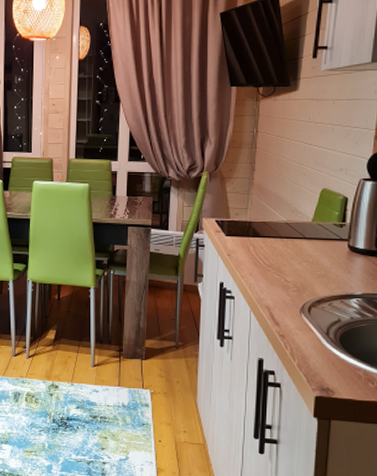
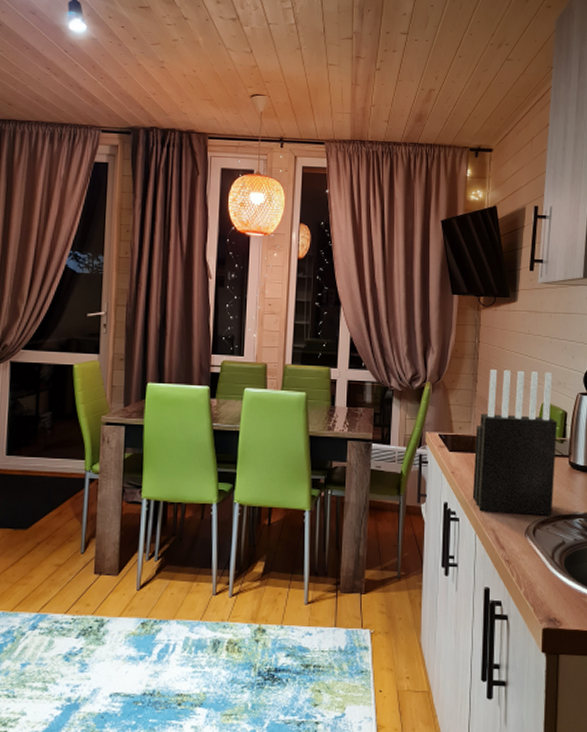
knife block: none [248,158,337,296] -> present [472,370,557,516]

